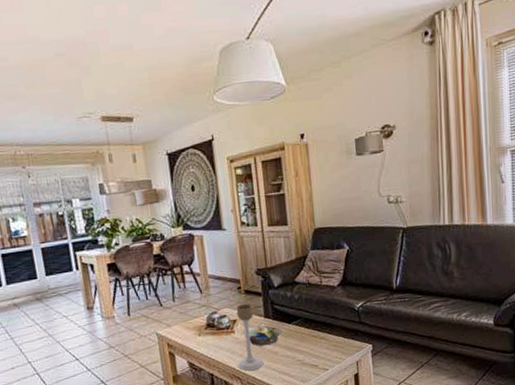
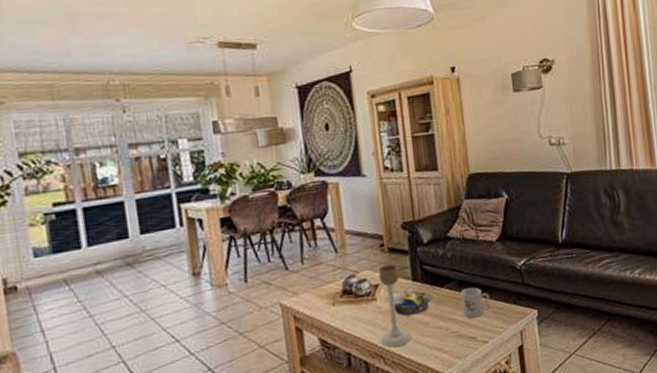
mug: none [306,324,332,350] -> present [461,287,491,318]

